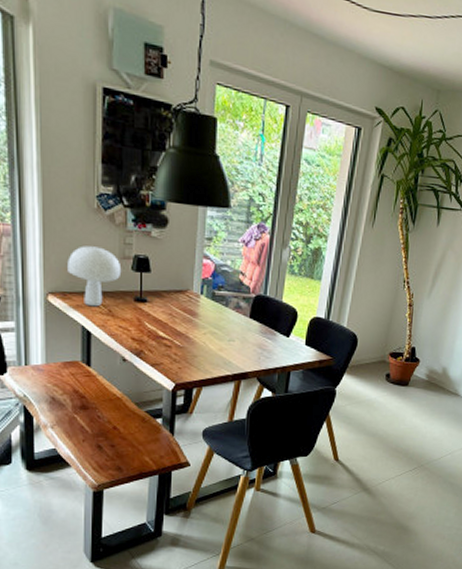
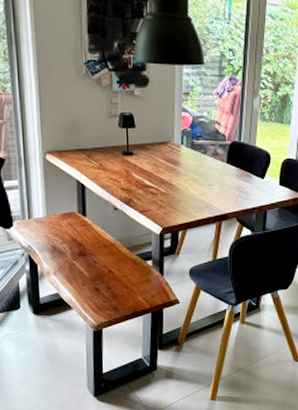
bowl: present [68,246,122,307] -> none [62,108,110,162]

